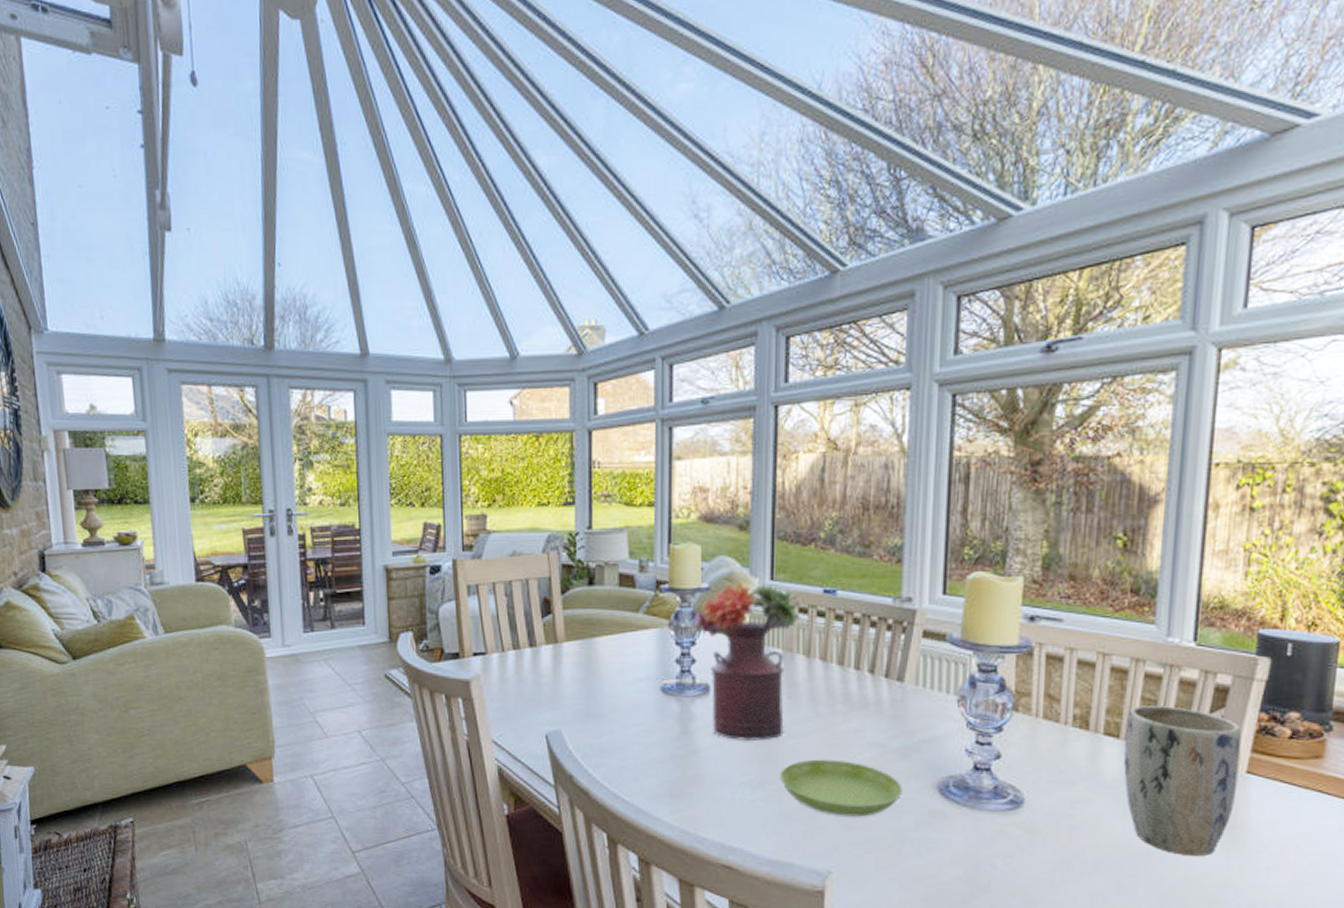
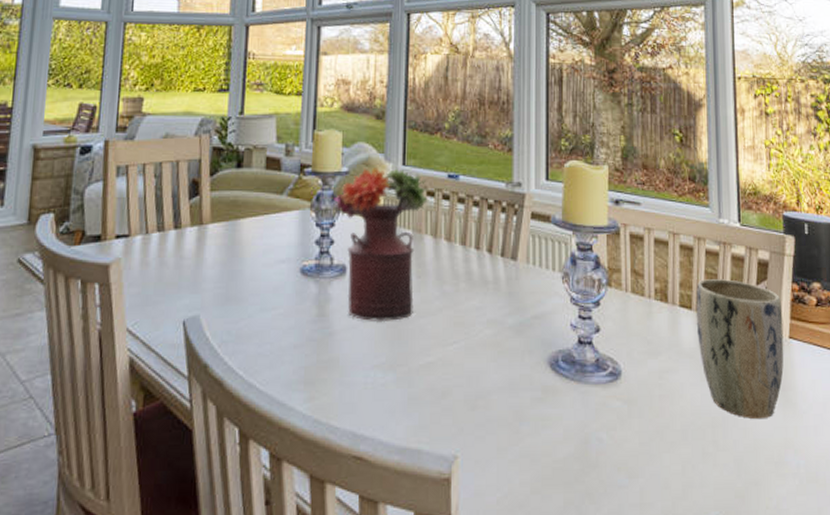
saucer: present [780,759,903,817] -> none [409,338,519,396]

